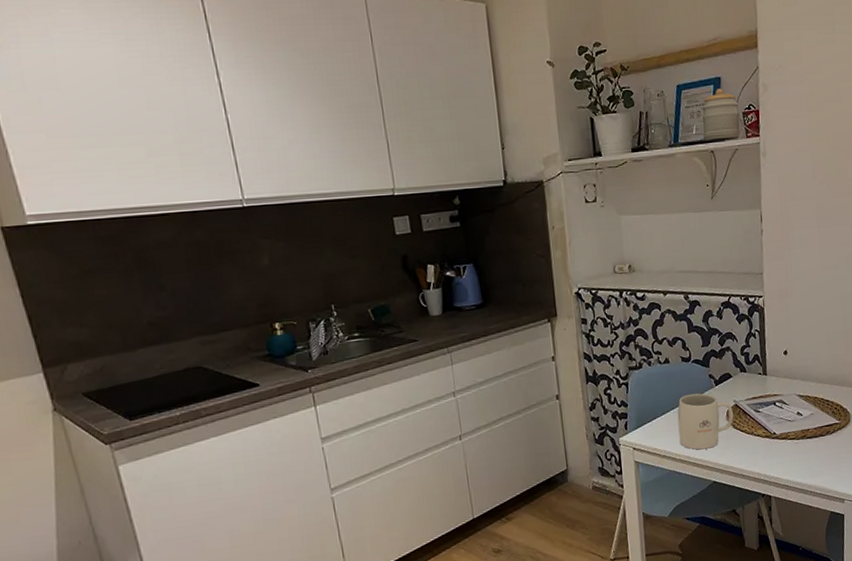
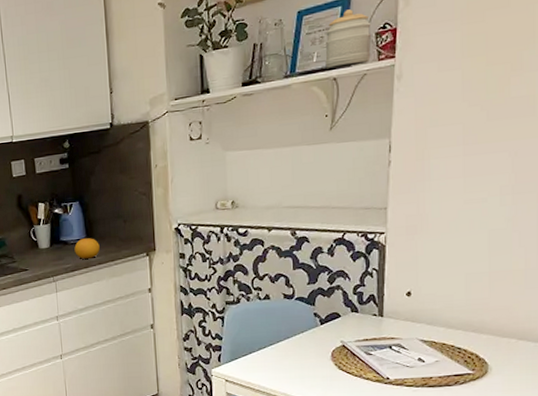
fruit: none [470,303,498,327] -> present [74,238,100,259]
mug: present [677,393,734,450] -> none [275,331,340,388]

